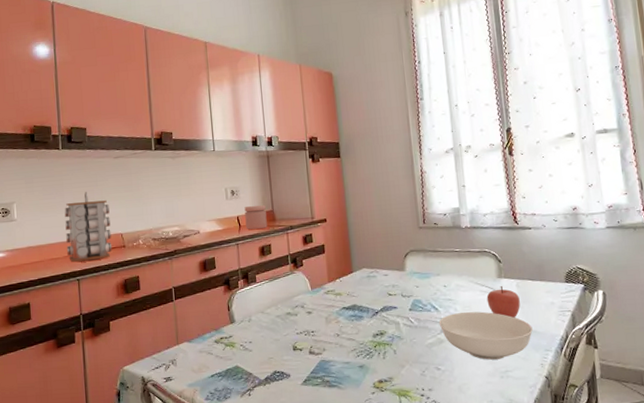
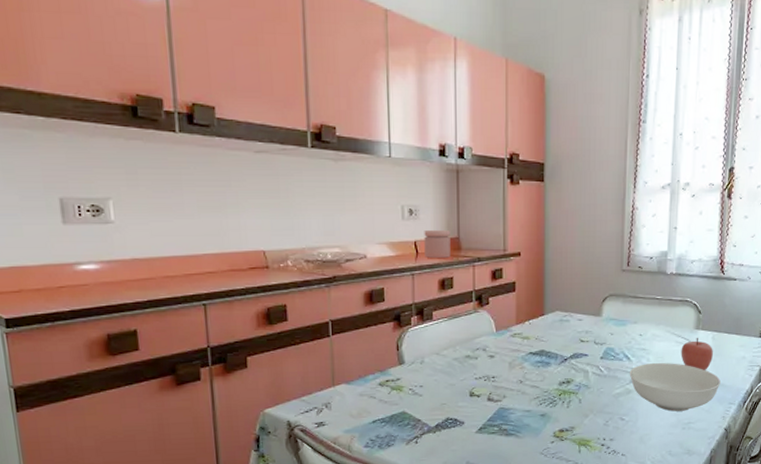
spice rack: present [64,192,113,263] -> none [184,193,252,283]

